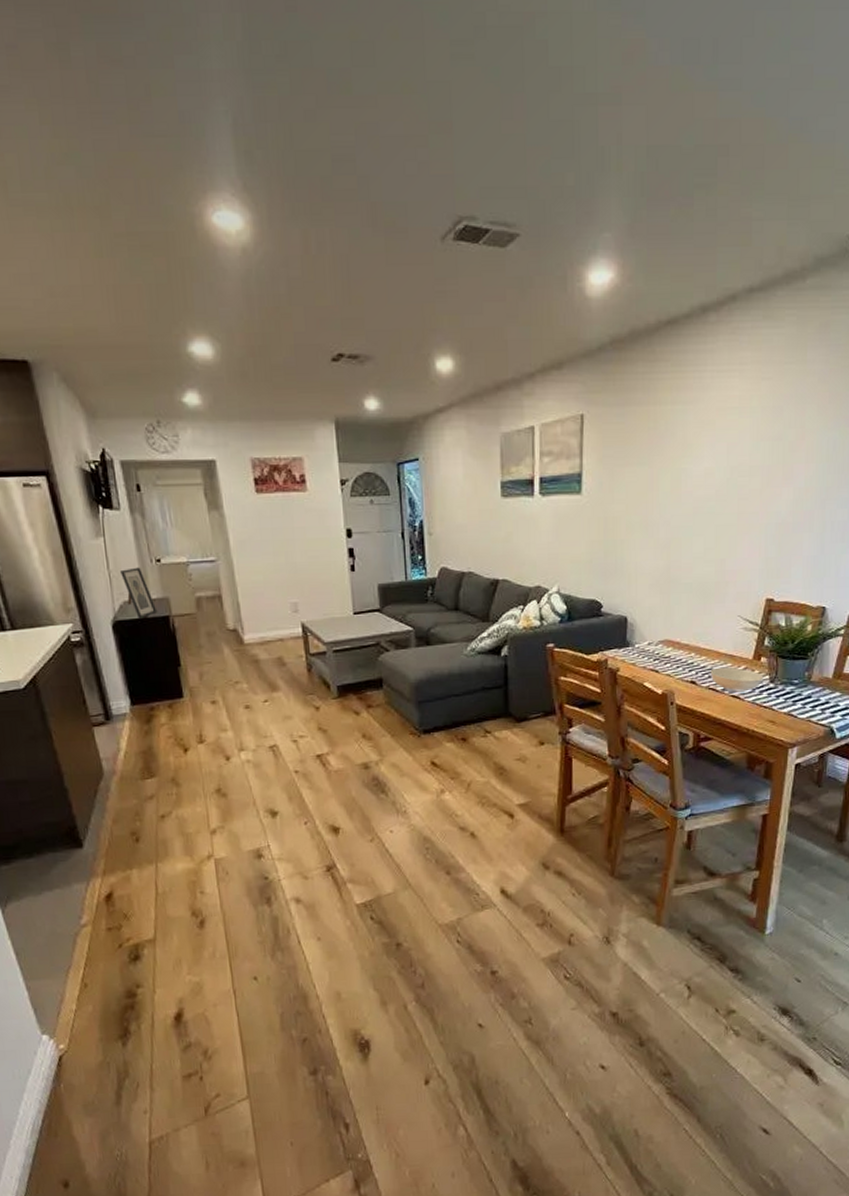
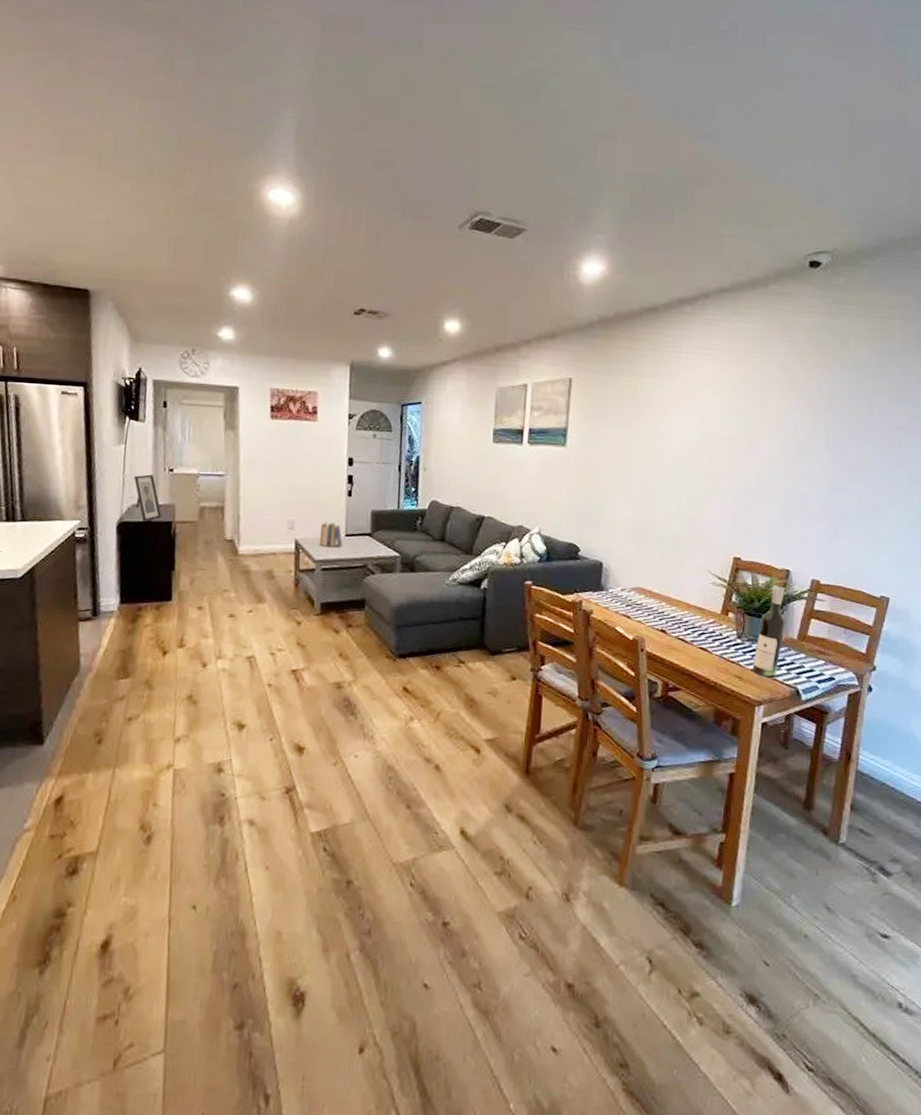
books: none [326,601,352,628] -> present [319,522,343,548]
bowl: present [710,667,764,694] -> none [679,618,731,646]
bottle: none [786,625,820,720] -> present [752,586,785,679]

